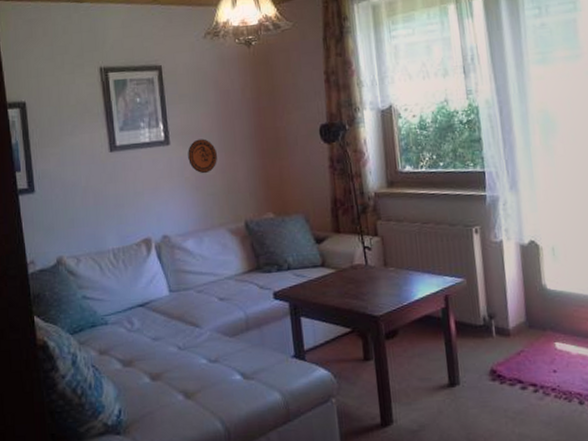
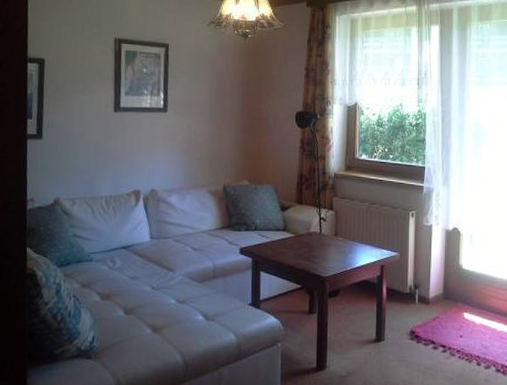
decorative plate: present [188,138,217,174] -> none [182,110,207,141]

